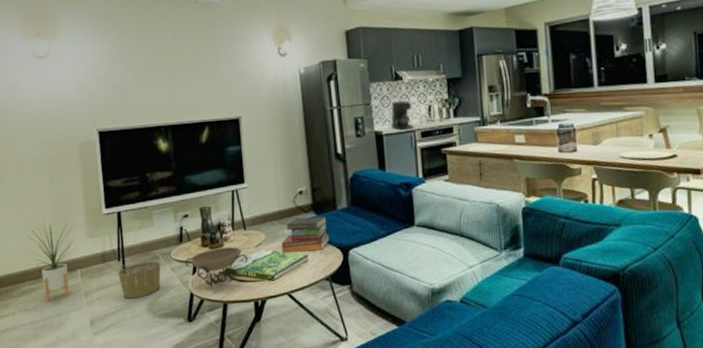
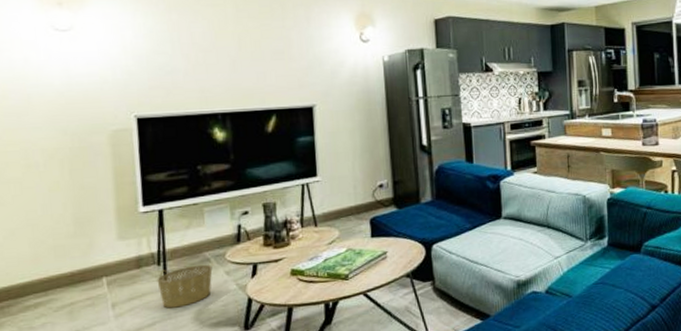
house plant: present [21,222,78,302] -> none [26,223,104,317]
decorative bowl: present [185,246,248,288] -> none [242,245,319,291]
books: present [281,216,330,254] -> none [357,210,412,251]
coffee maker: present [391,101,414,130] -> none [480,93,504,122]

